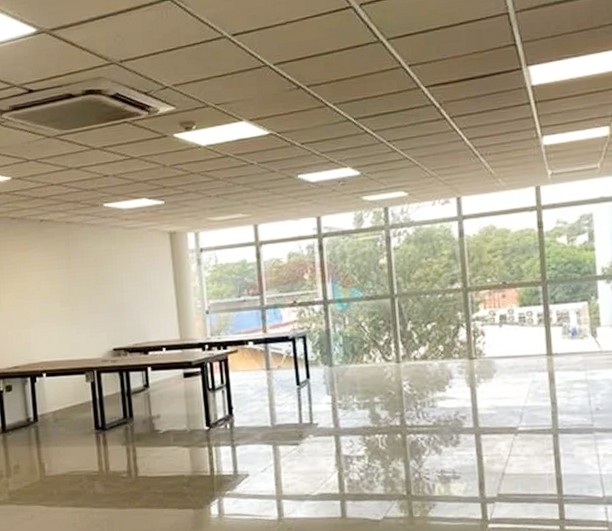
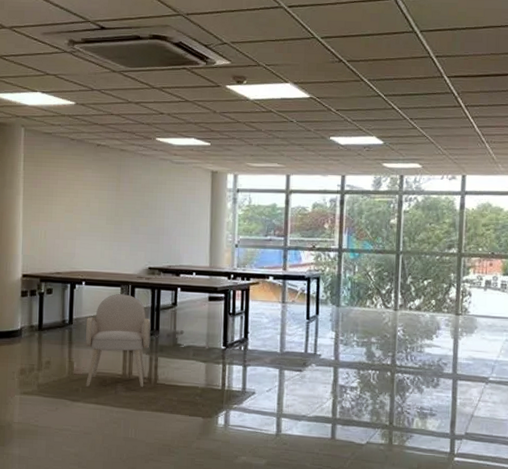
armchair: none [52,381,125,488] -> present [85,294,151,387]

